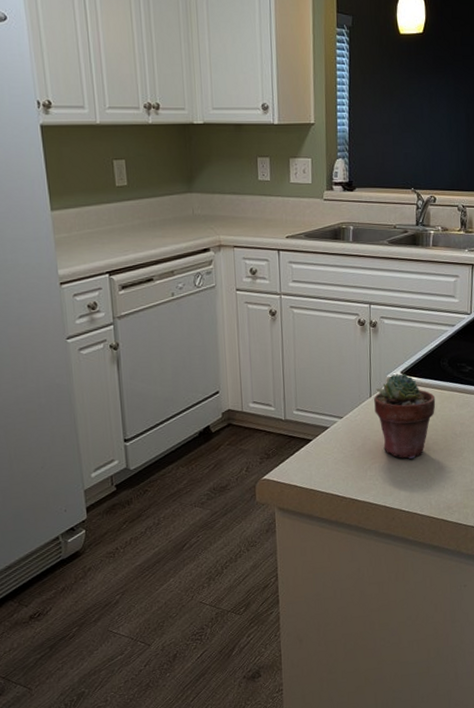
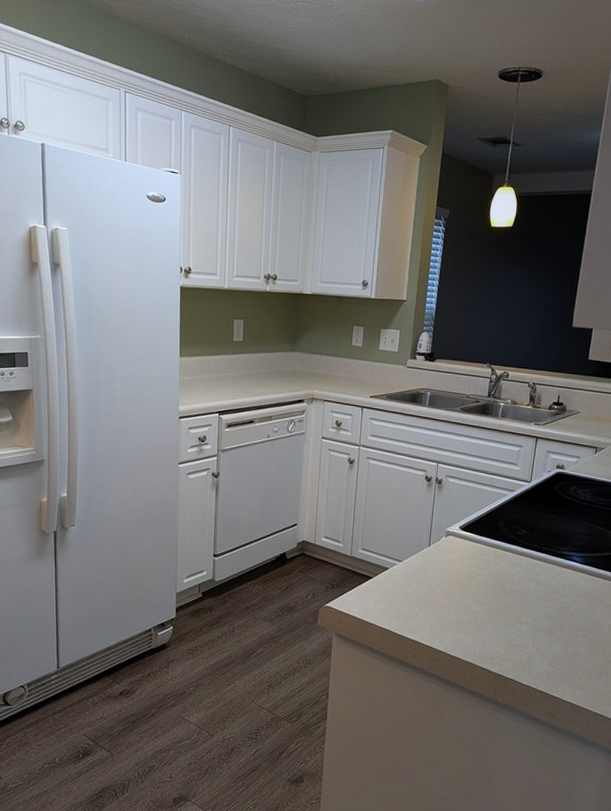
potted succulent: present [374,373,436,460] -> none [431,528,489,608]

